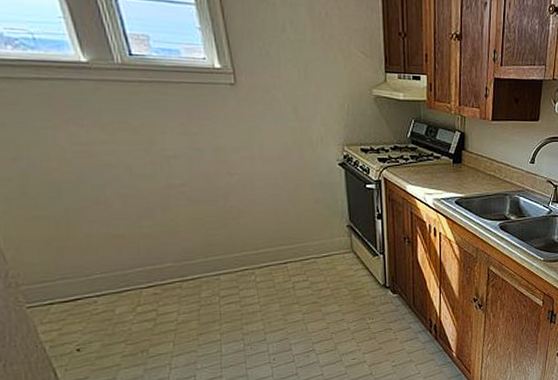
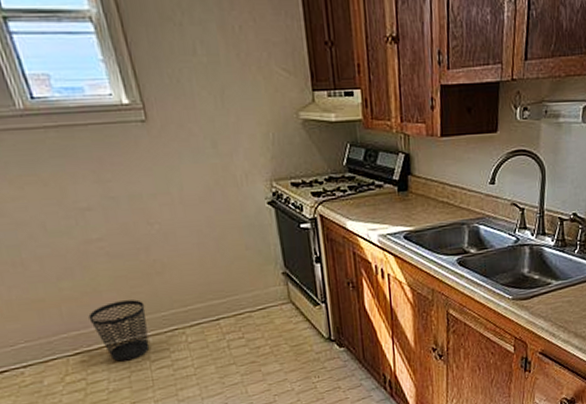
wastebasket: none [165,241,220,296] -> present [88,299,150,362]

